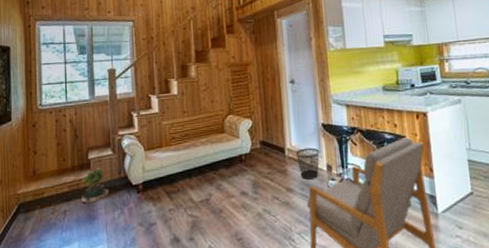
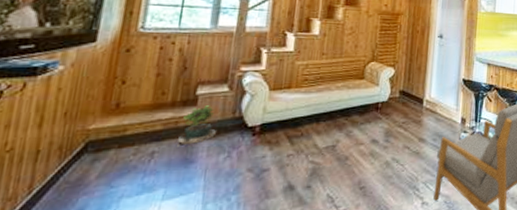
wastebasket: present [296,147,320,180] -> none [434,100,457,131]

